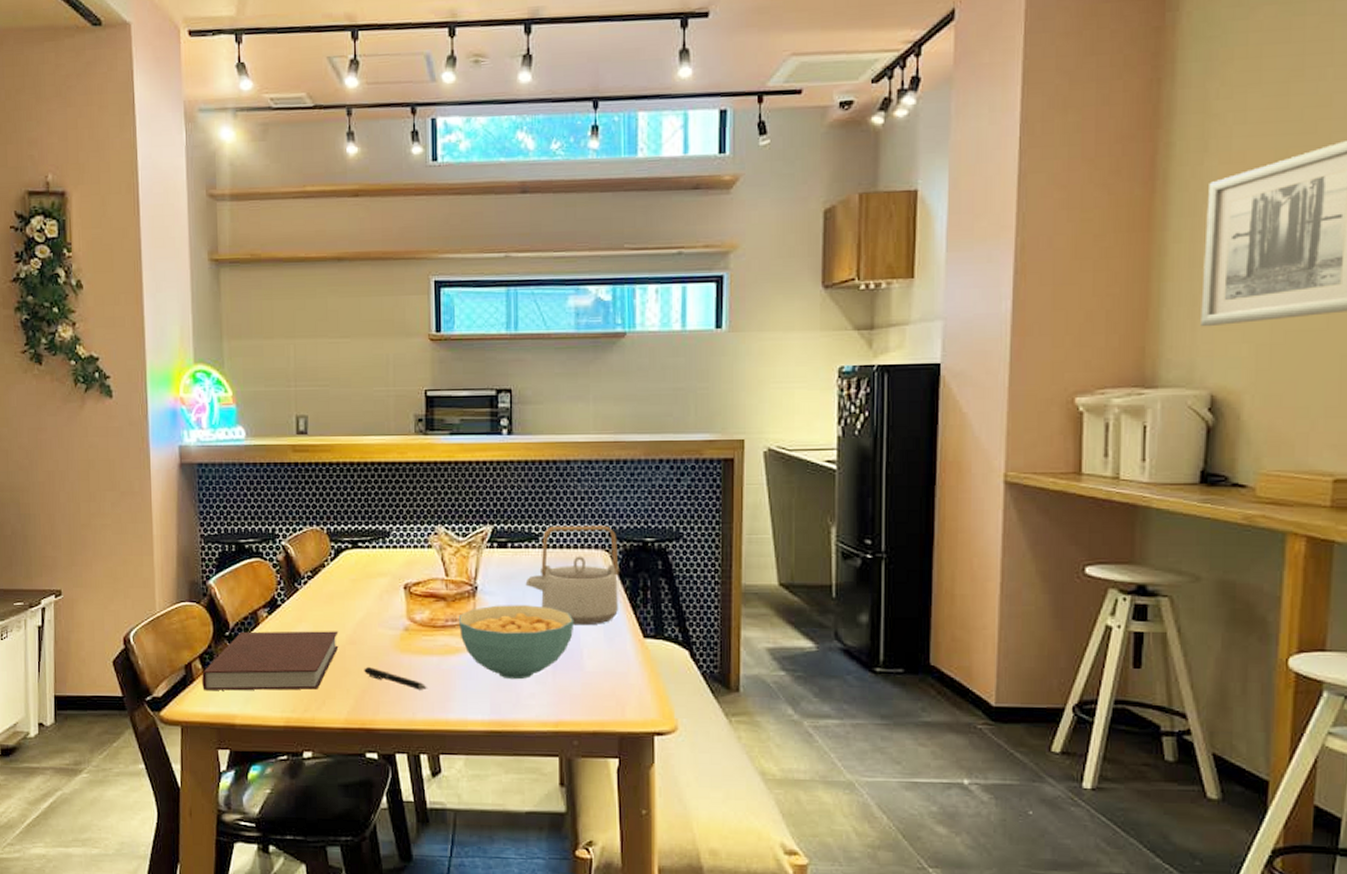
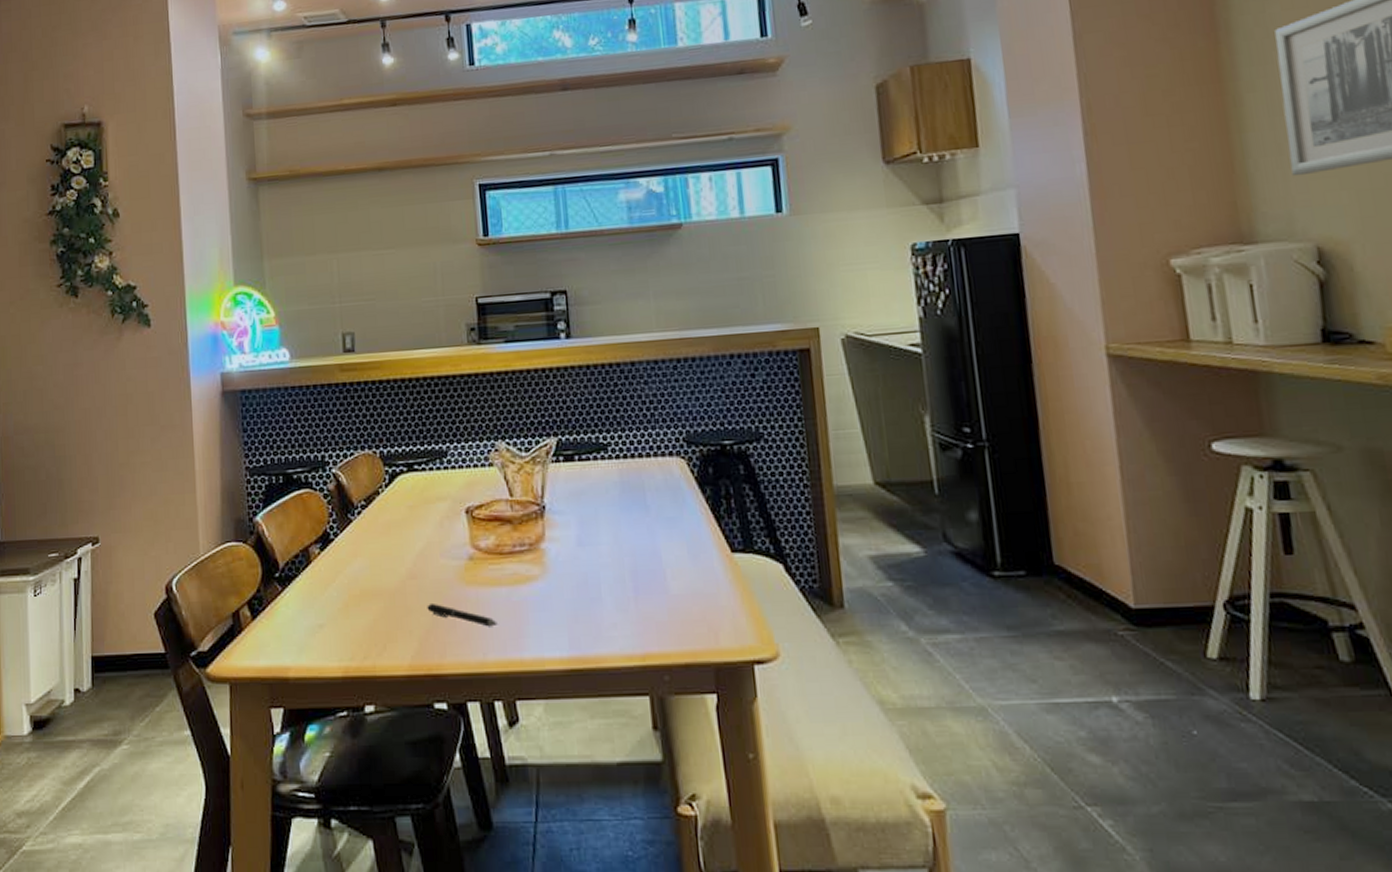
notebook: present [202,631,339,691] -> none [251,565,399,640]
cereal bowl: present [458,605,574,680] -> none [526,523,654,609]
teapot: present [525,525,619,626] -> none [597,430,701,543]

